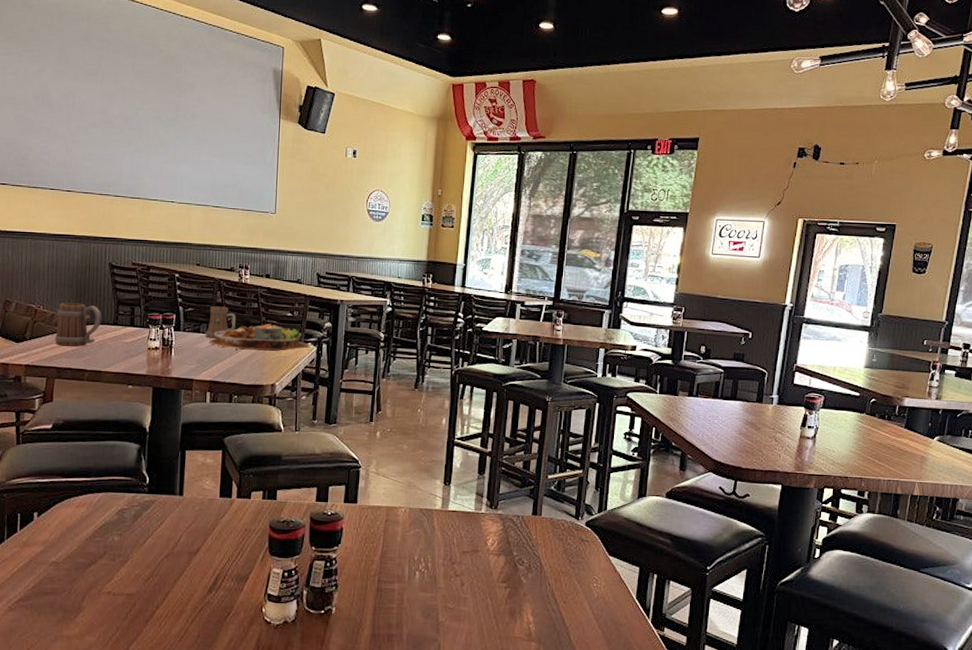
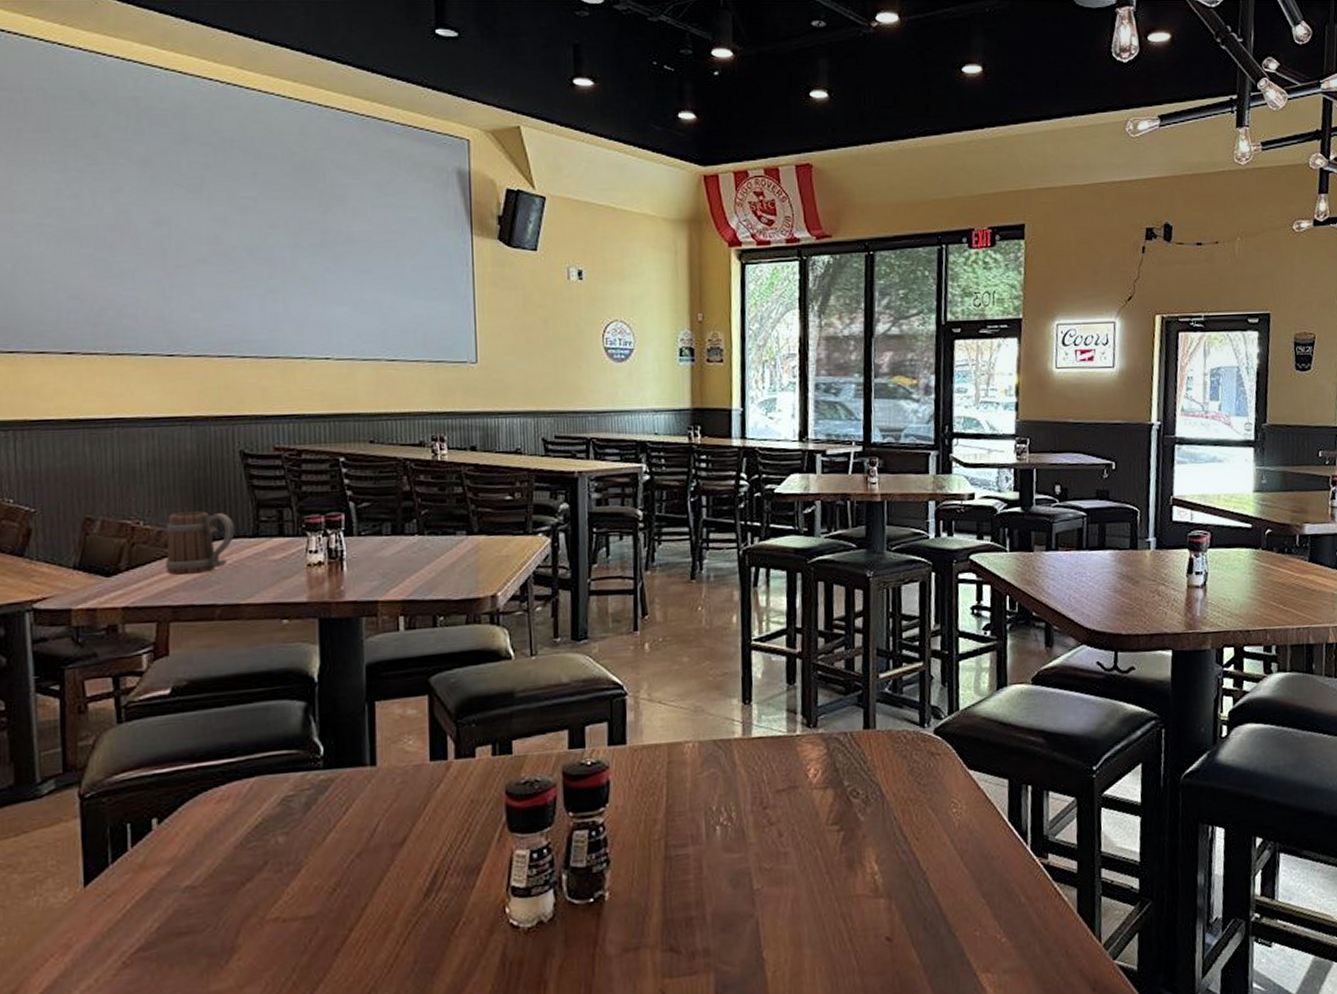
beer mug: present [205,306,236,339] -> none [389,496,433,541]
food platter: present [209,324,310,351] -> none [396,513,542,553]

